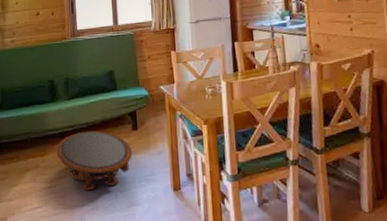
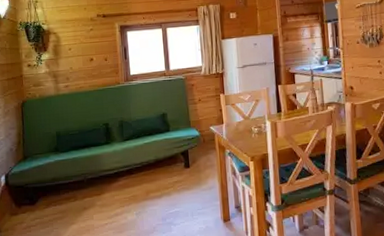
coffee table: present [56,130,133,191] -> none [112,169,186,226]

